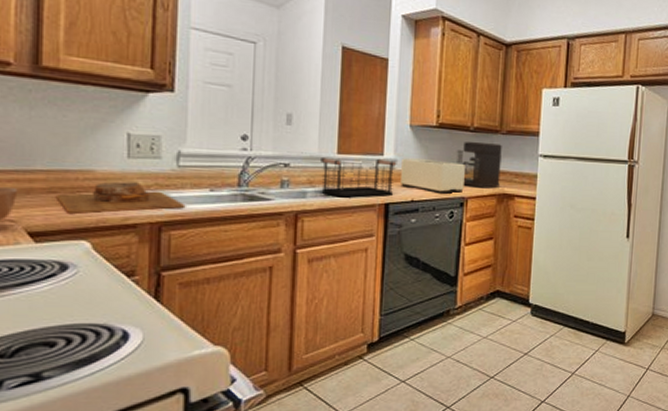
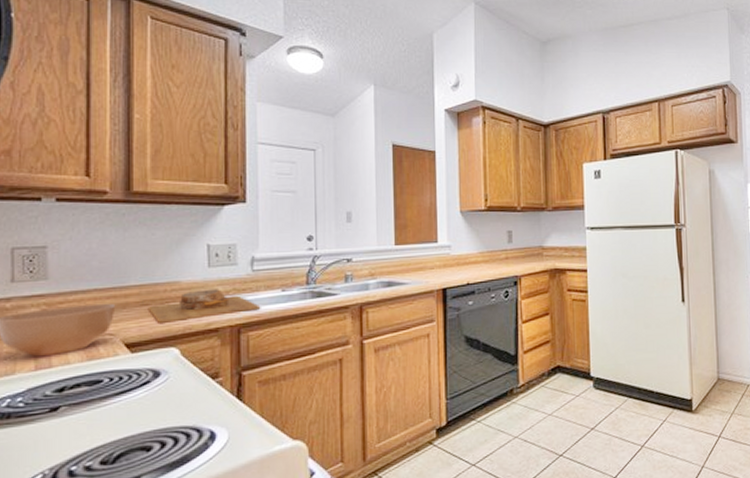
dish rack: present [321,158,397,199] -> none [380,245,451,288]
toaster: present [401,158,465,194] -> none [455,242,516,274]
coffee maker: present [462,142,502,188] -> none [512,221,551,266]

